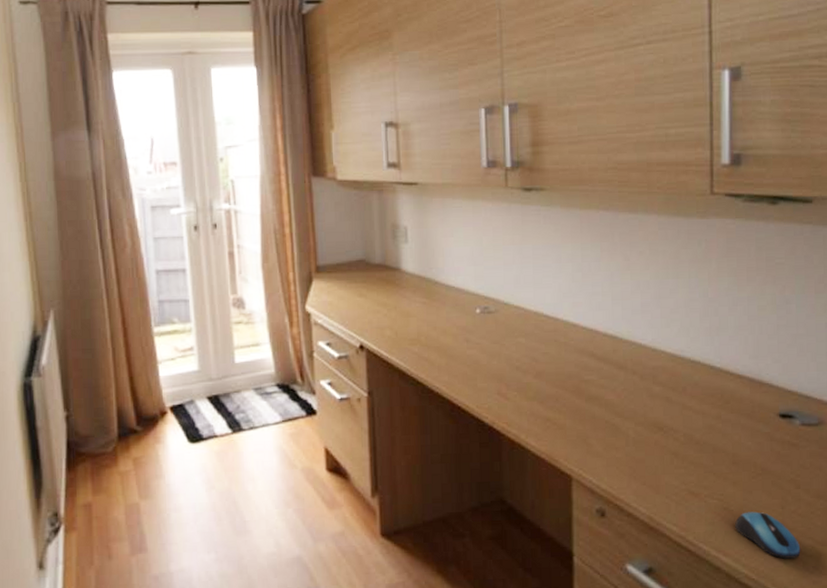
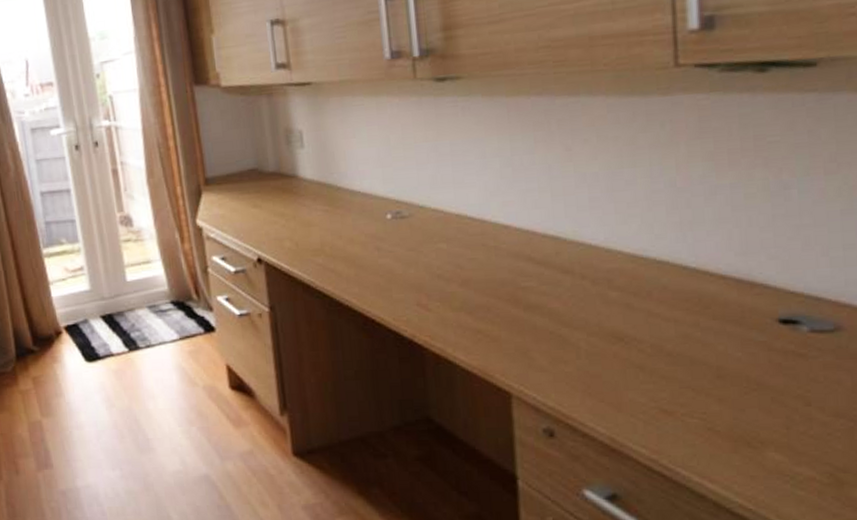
computer mouse: present [735,511,801,559] -> none [723,432,815,487]

